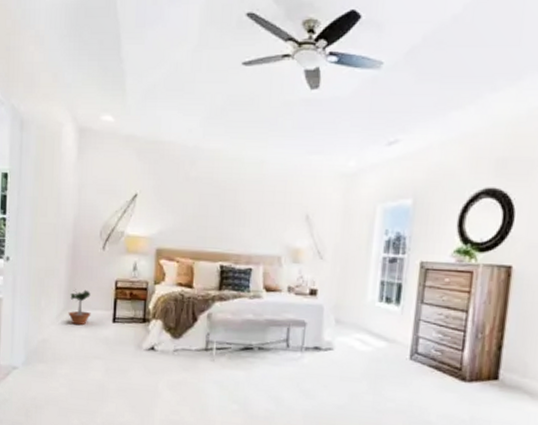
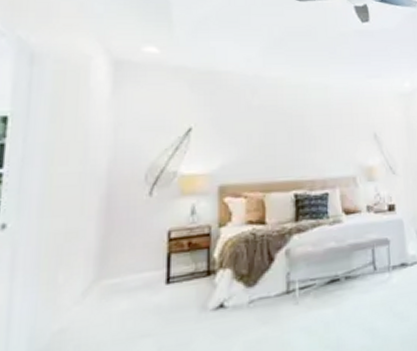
potted tree: present [68,289,91,326] -> none [100,249,135,299]

